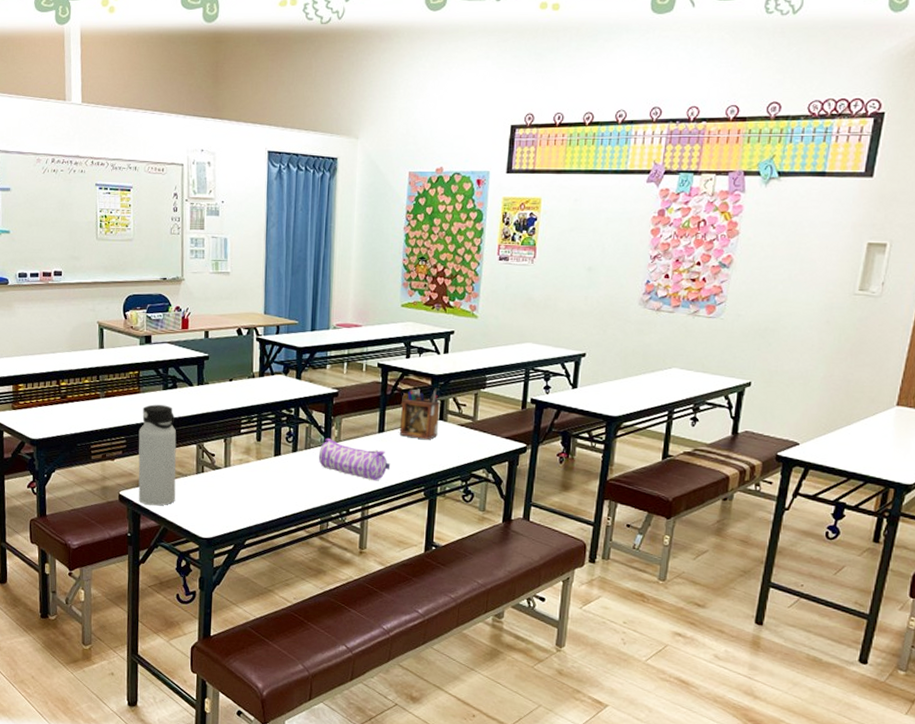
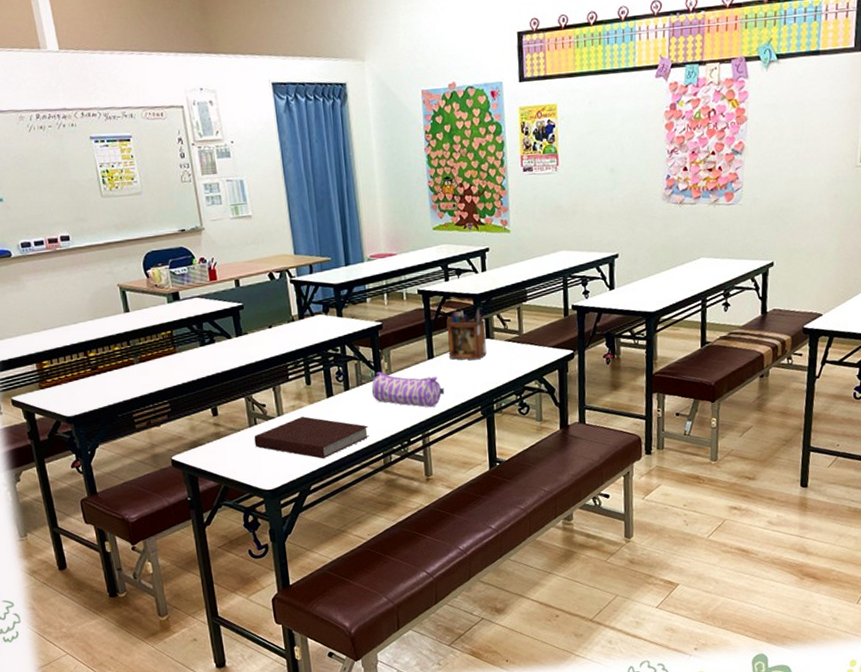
water bottle: present [138,404,177,506] -> none [181,361,232,466]
notebook: none [199,471,310,515] -> present [254,416,369,459]

